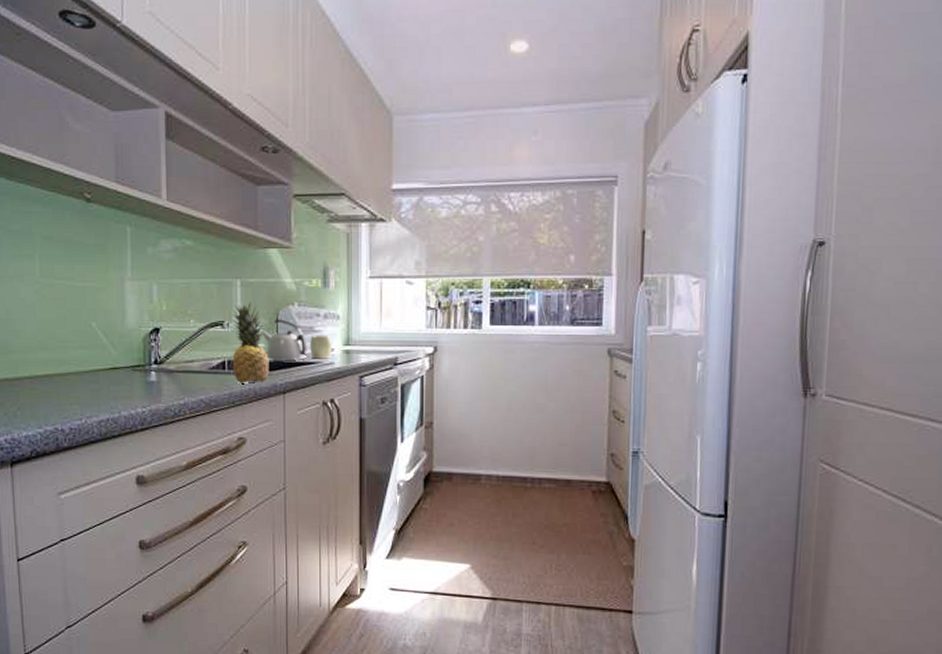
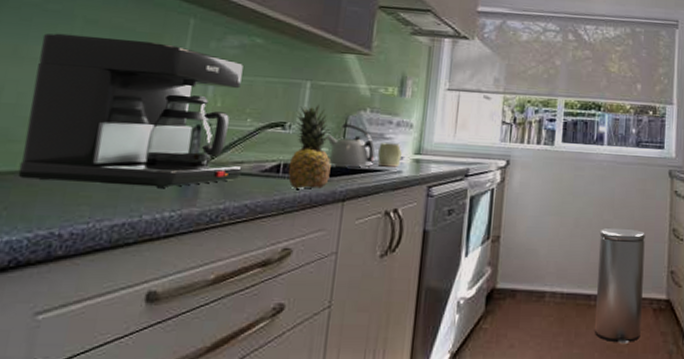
coffee maker: none [13,252,193,387] -> present [17,33,244,188]
pedal bin: none [532,411,583,525] -> present [595,227,645,345]

